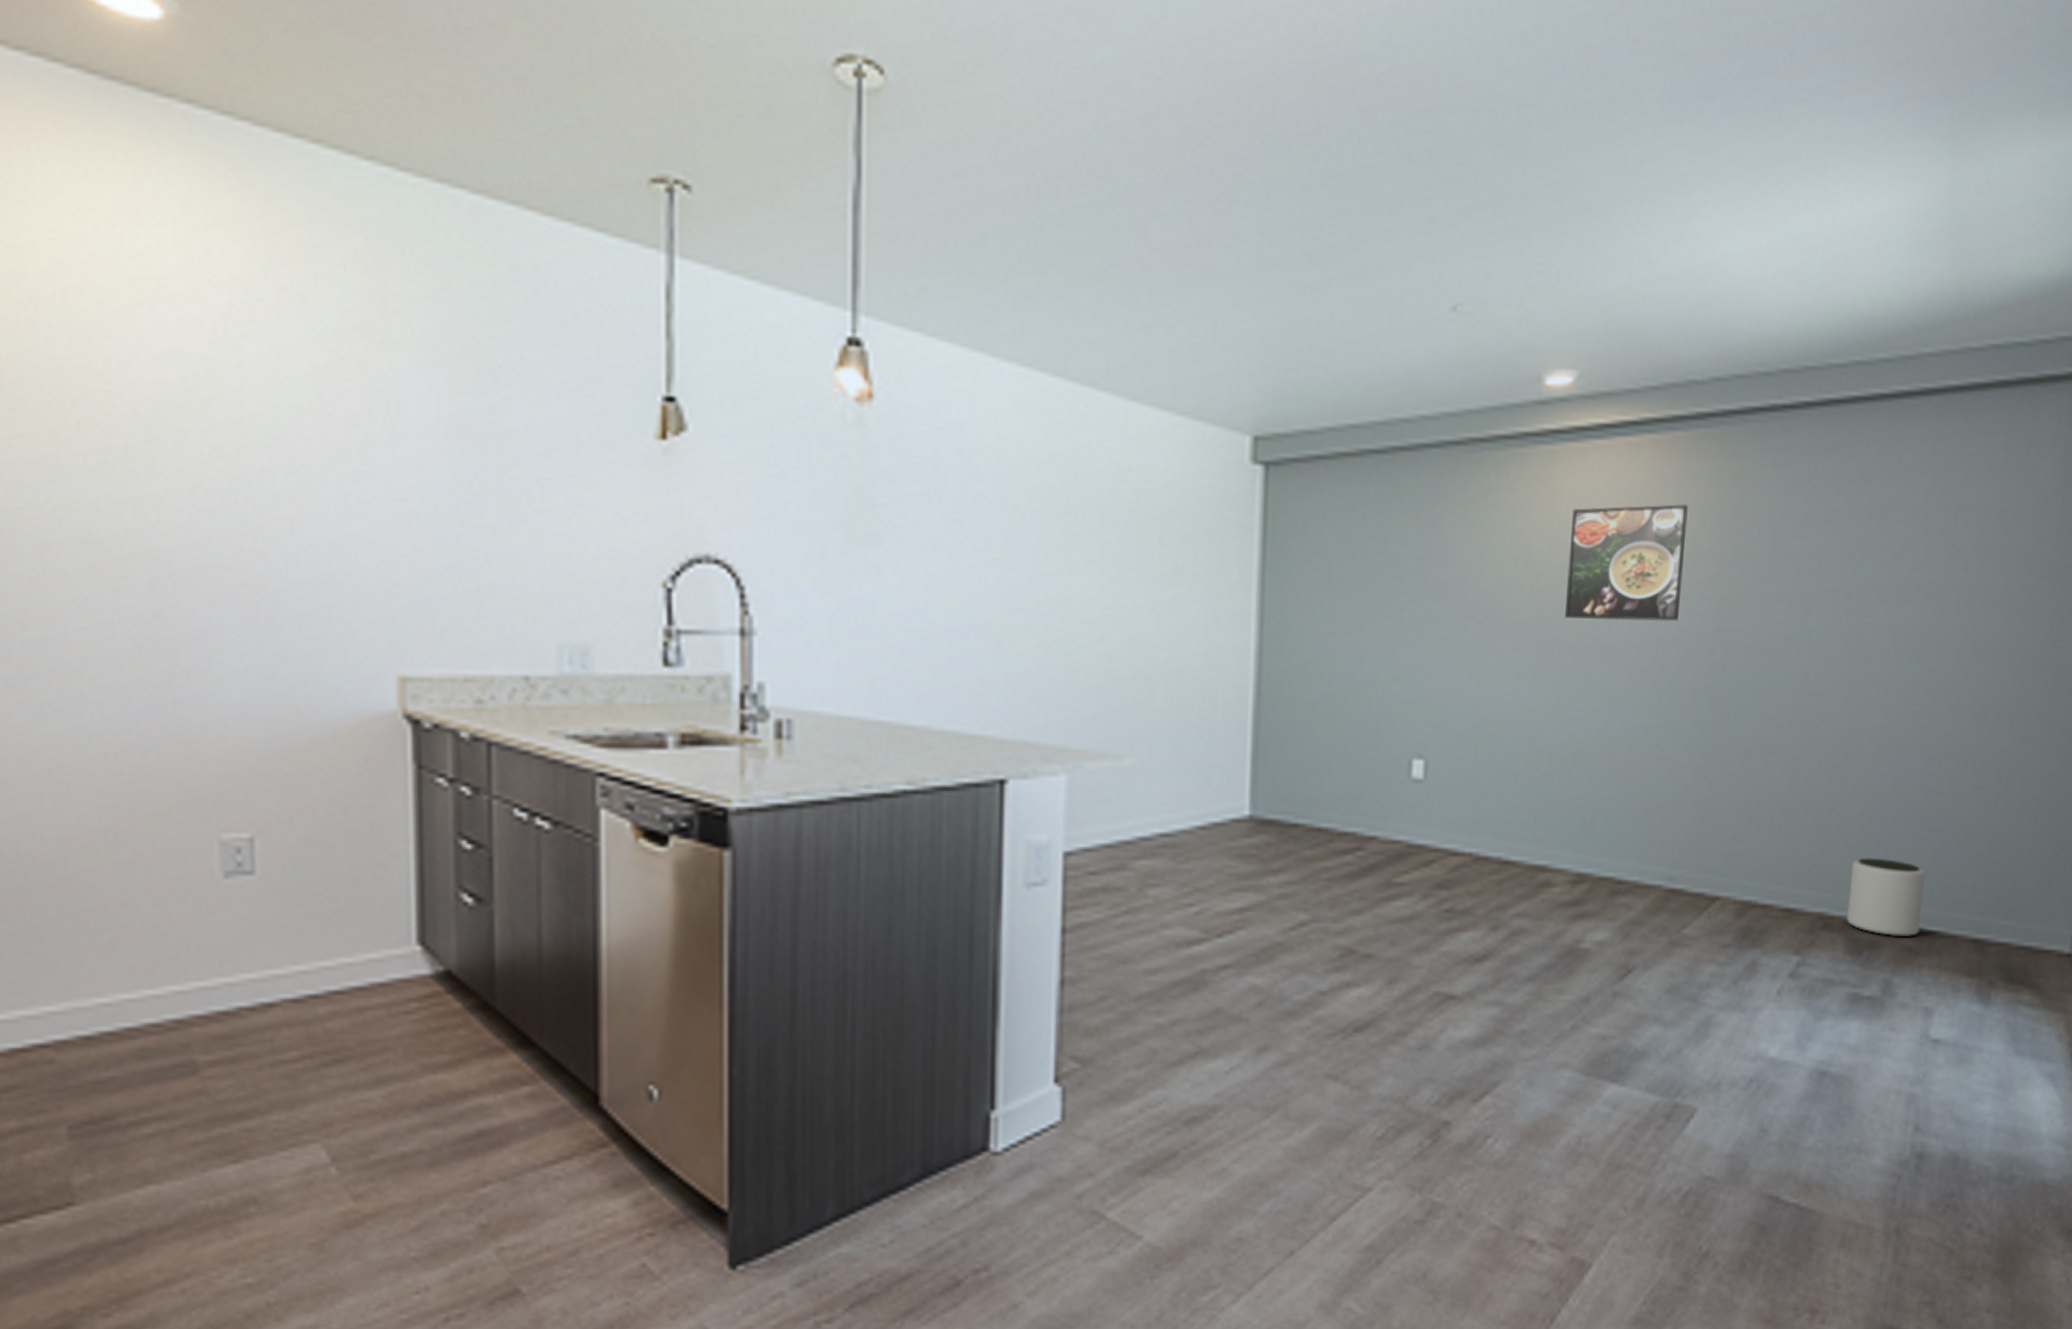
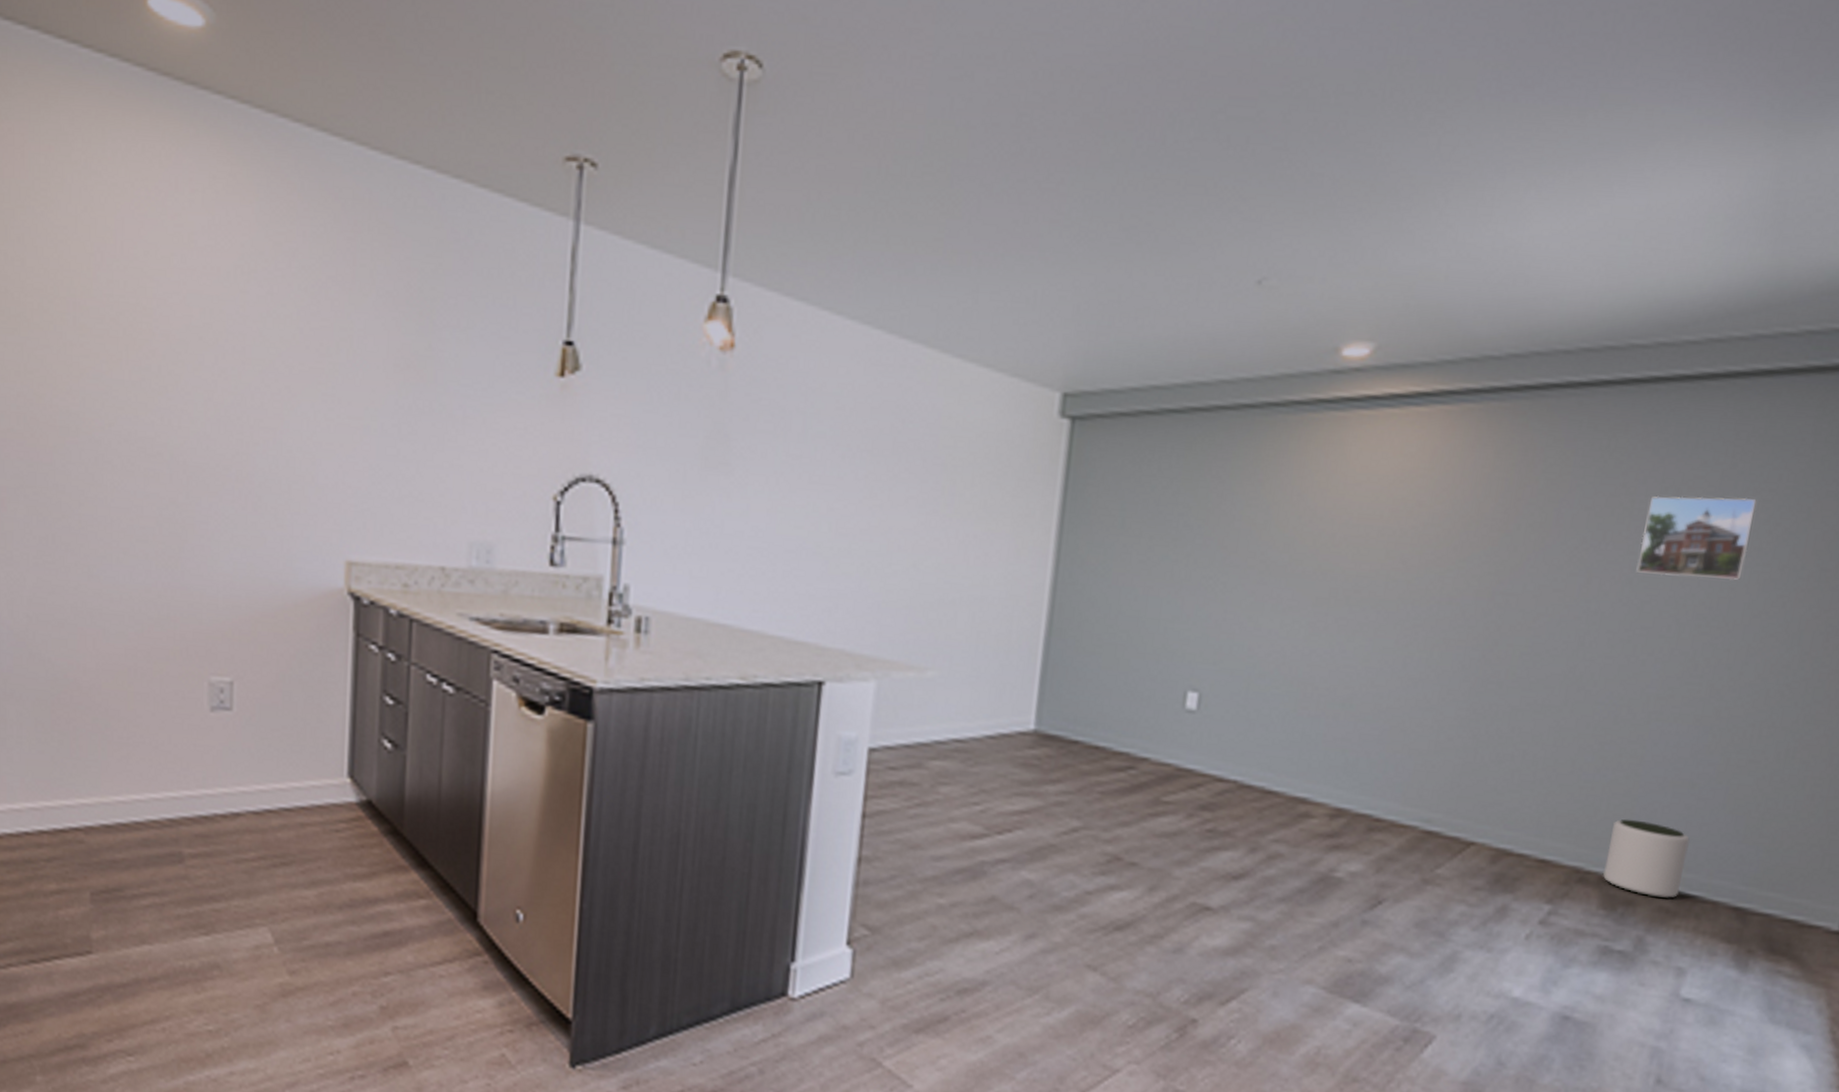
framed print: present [1564,504,1688,621] -> none [1343,471,1475,582]
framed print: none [1852,517,1959,603] -> present [1636,495,1757,581]

